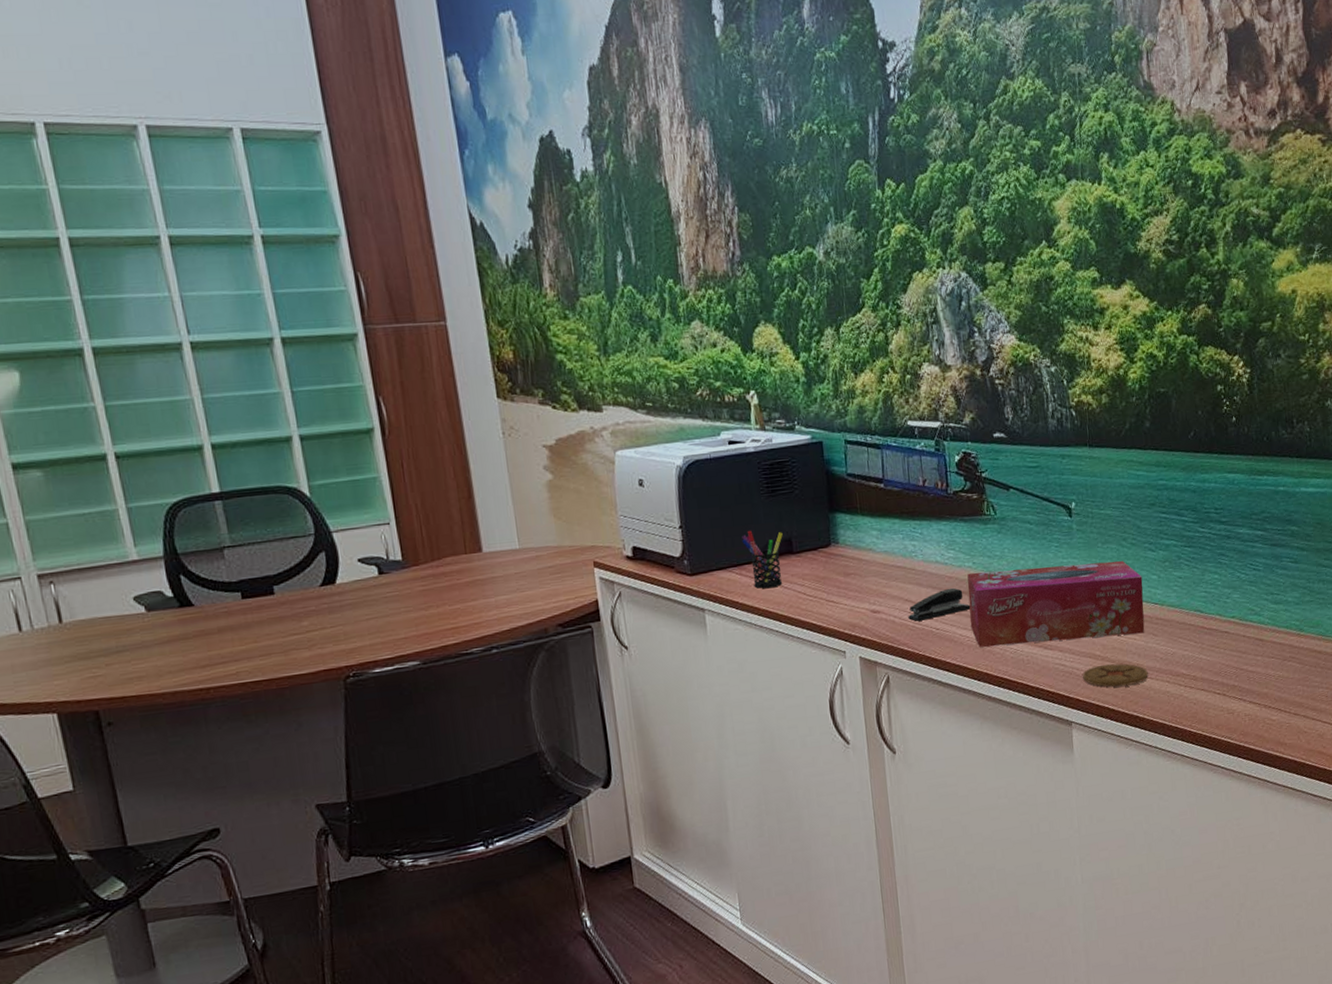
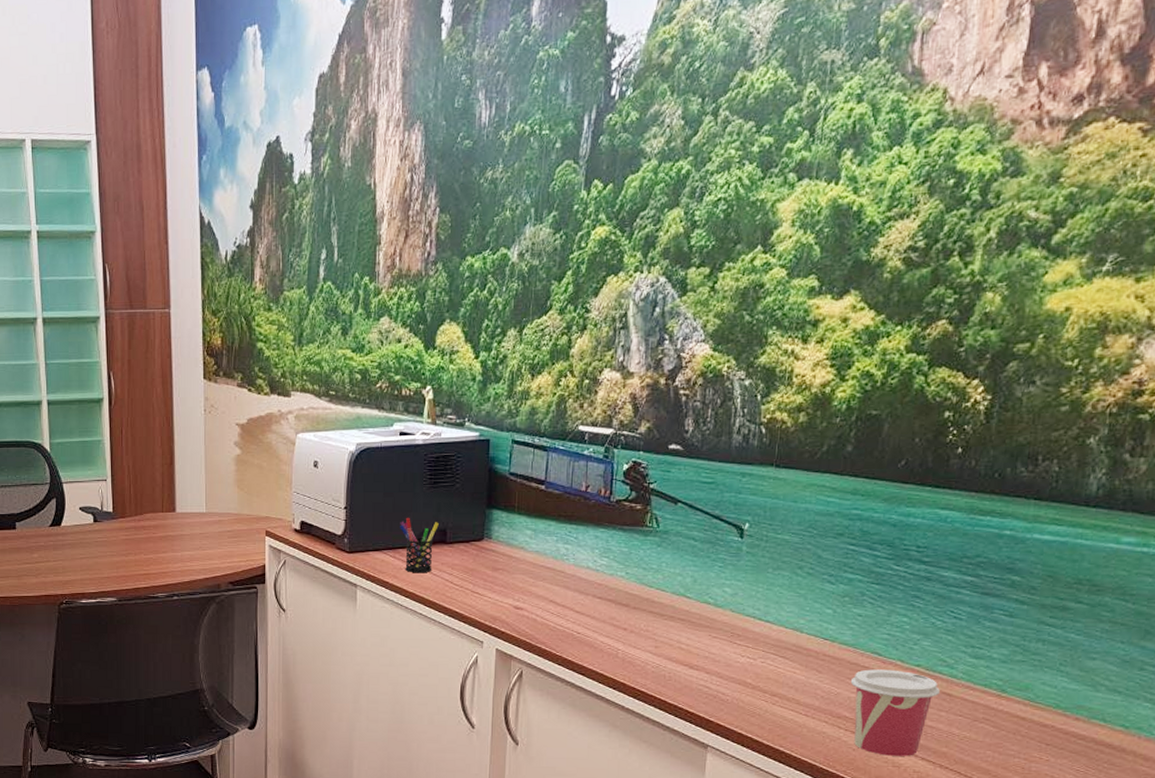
stapler: present [908,587,971,621] -> none [550,595,617,623]
tissue box: present [967,560,1145,647] -> none [613,582,815,668]
coaster: present [1083,663,1148,687] -> none [728,693,804,719]
cup: none [1181,624,1254,705] -> present [850,669,940,756]

